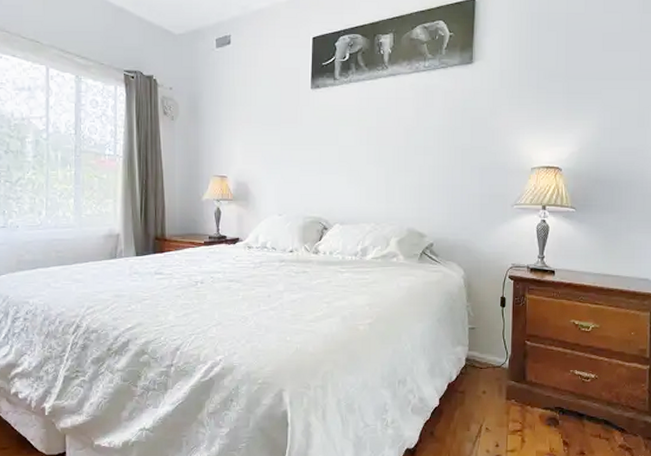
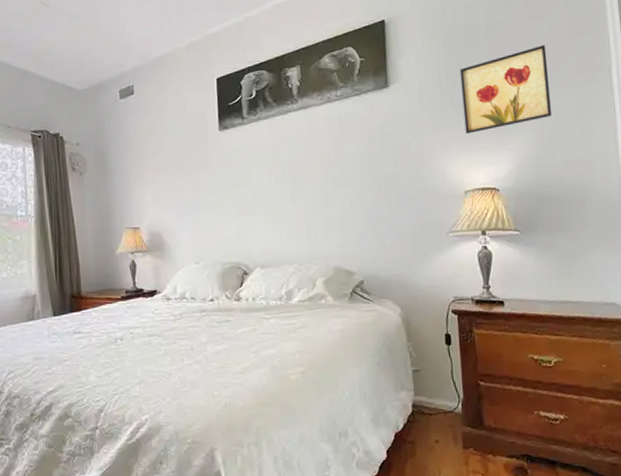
wall art: none [538,38,617,115] -> present [460,44,552,134]

